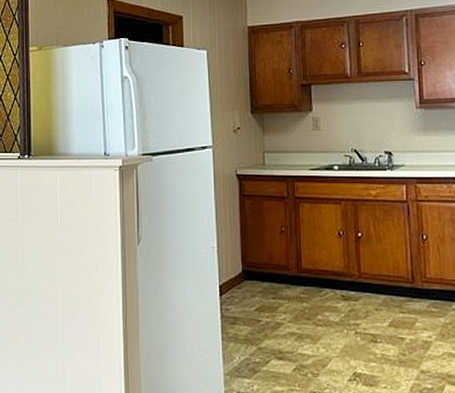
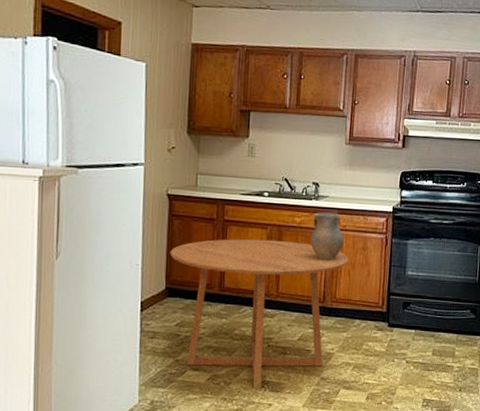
dining table: none [243,215,436,383] -> present [170,239,349,390]
ceramic pitcher: none [390,183,428,235] -> present [310,212,344,260]

